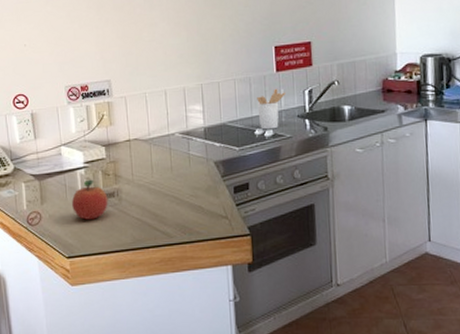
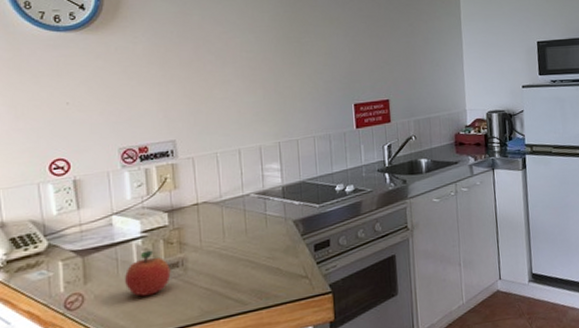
utensil holder: present [257,88,287,130] -> none [337,144,367,186]

